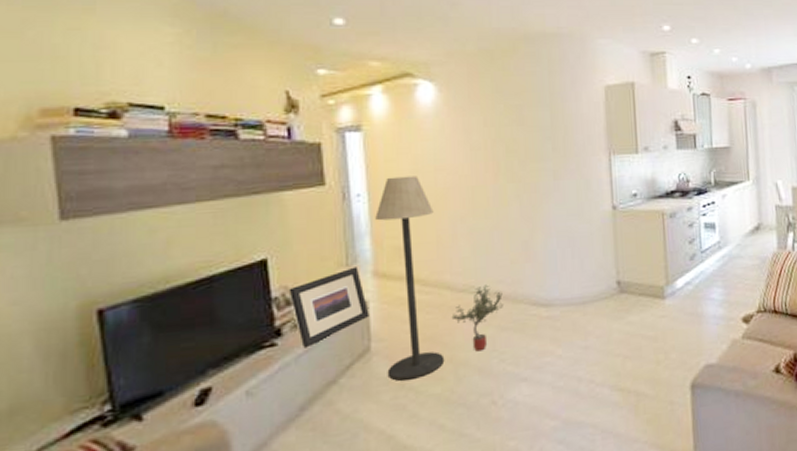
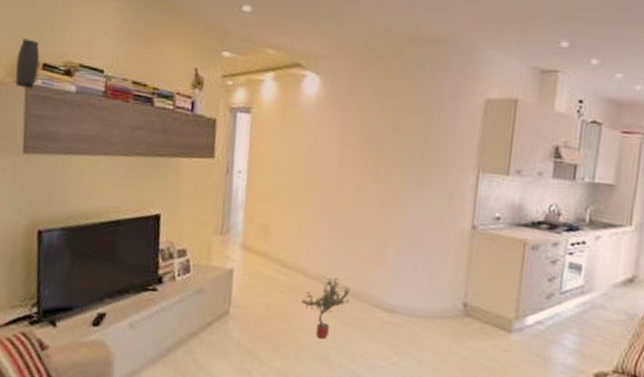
vase: none [32,81,68,142] -> present [15,38,40,89]
picture frame: present [289,267,369,348] -> none [173,236,233,299]
floor lamp: present [375,176,445,381] -> none [240,159,301,350]

